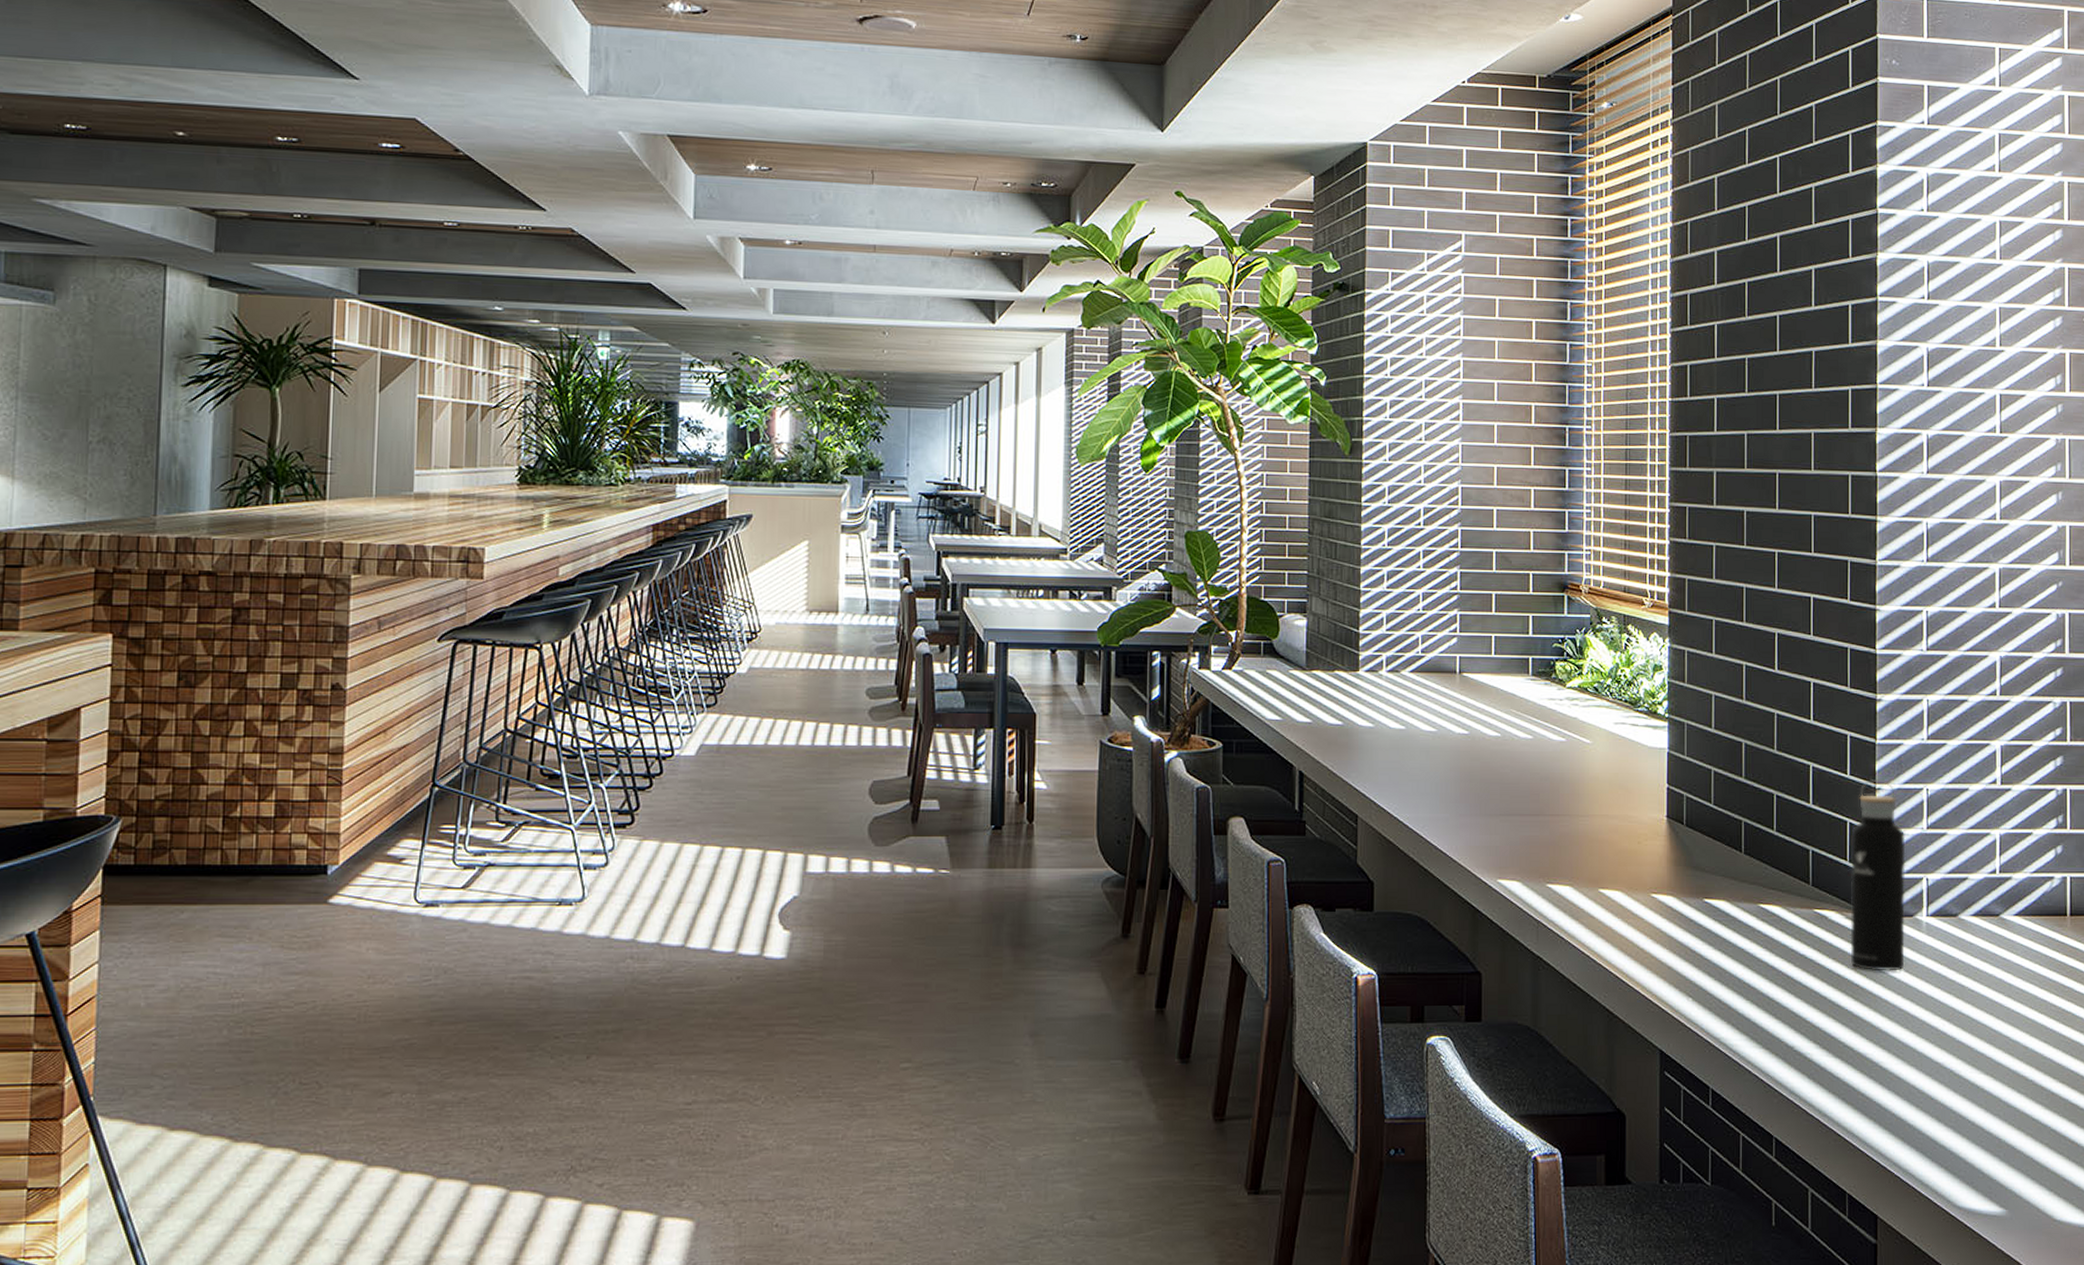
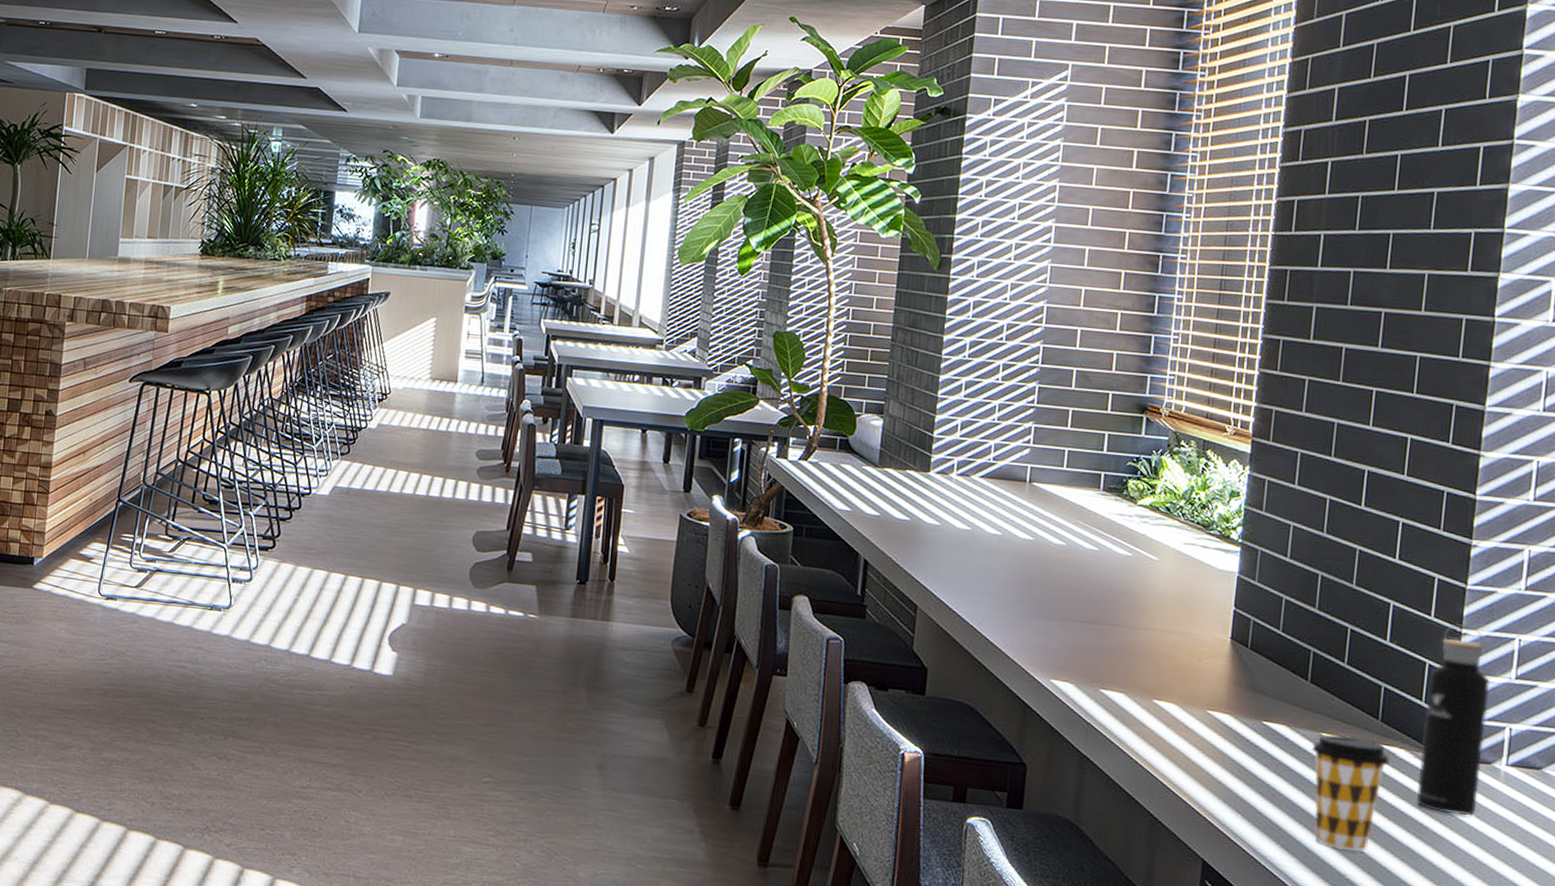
coffee cup: none [1752,903,1824,1022] -> present [1312,734,1391,852]

